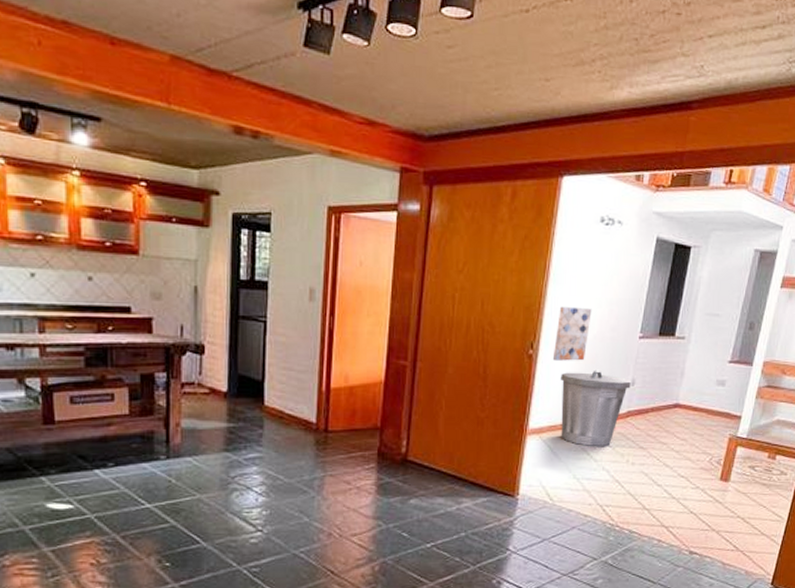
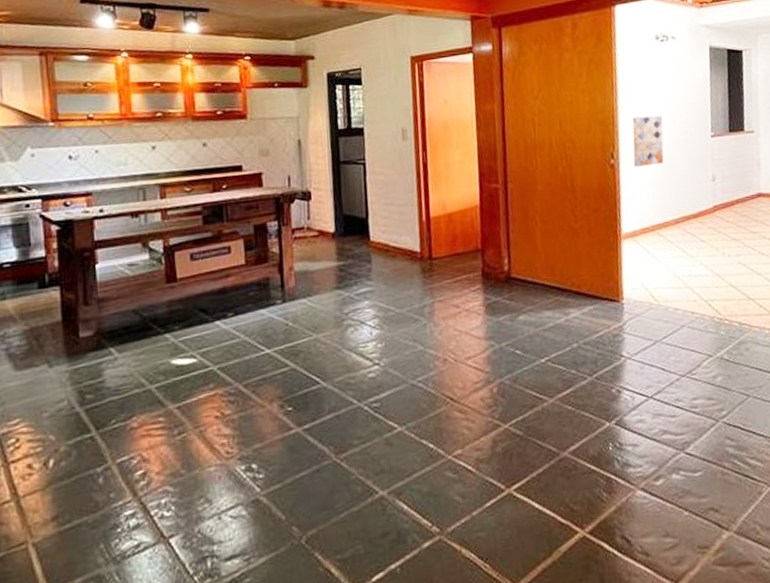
trash can: present [560,370,631,446] -> none [643,170,712,244]

